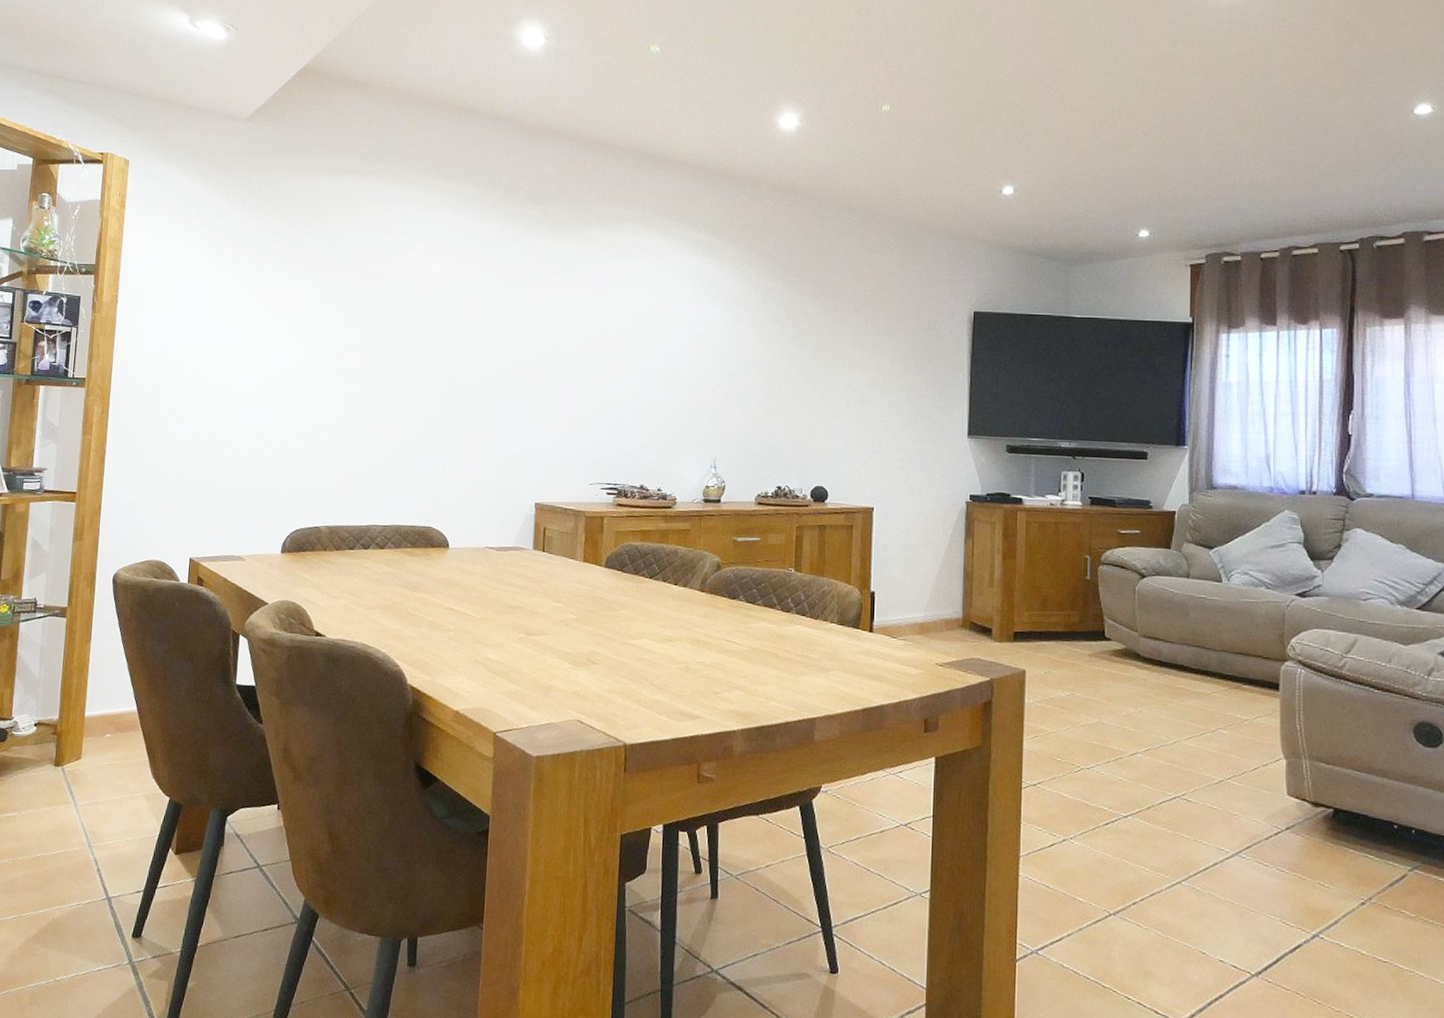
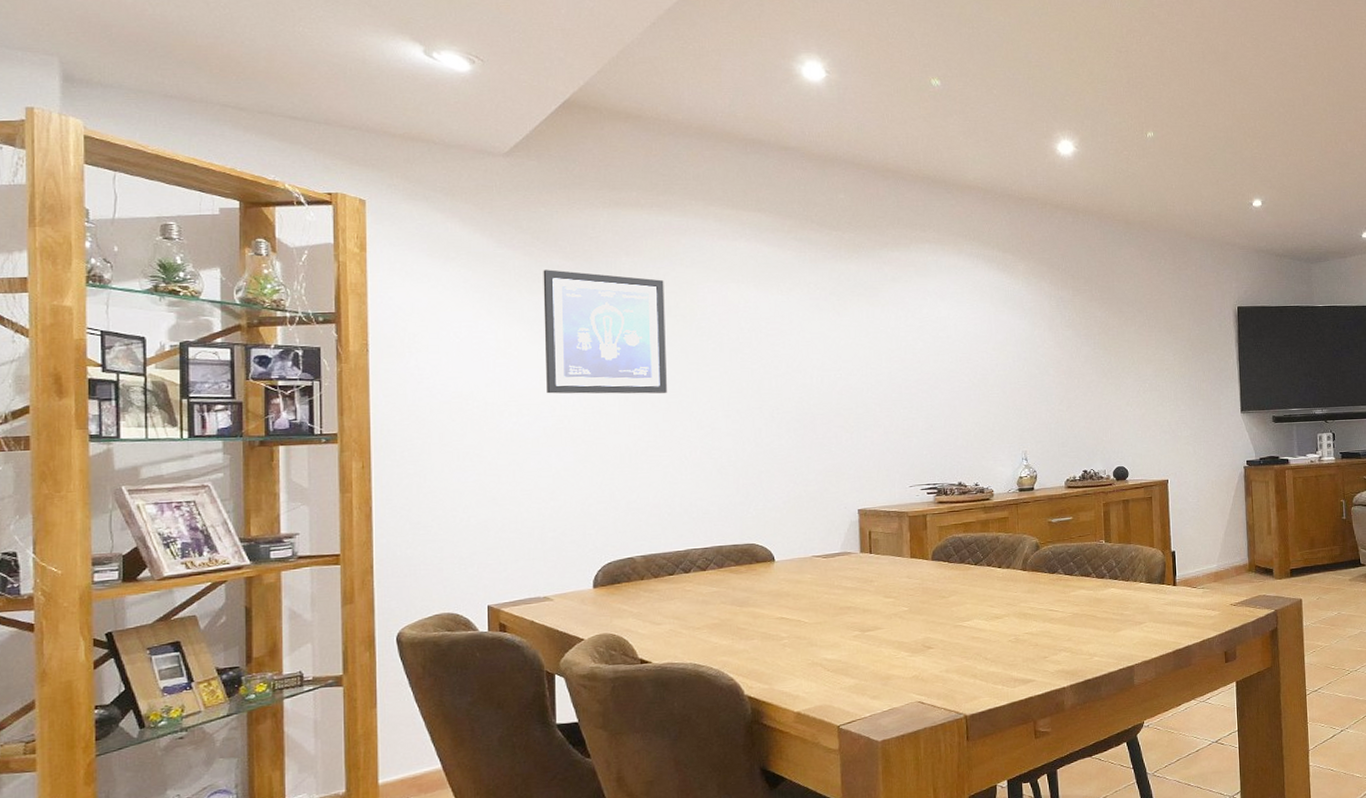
wall art: none [259,233,373,363] -> present [543,269,667,394]

